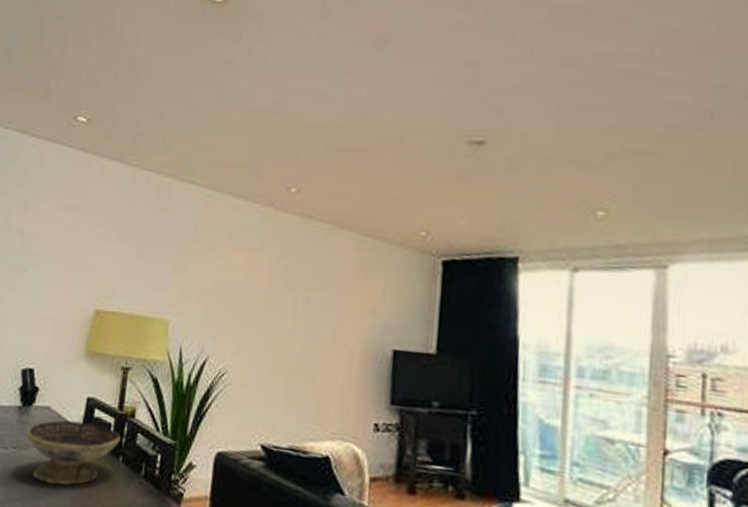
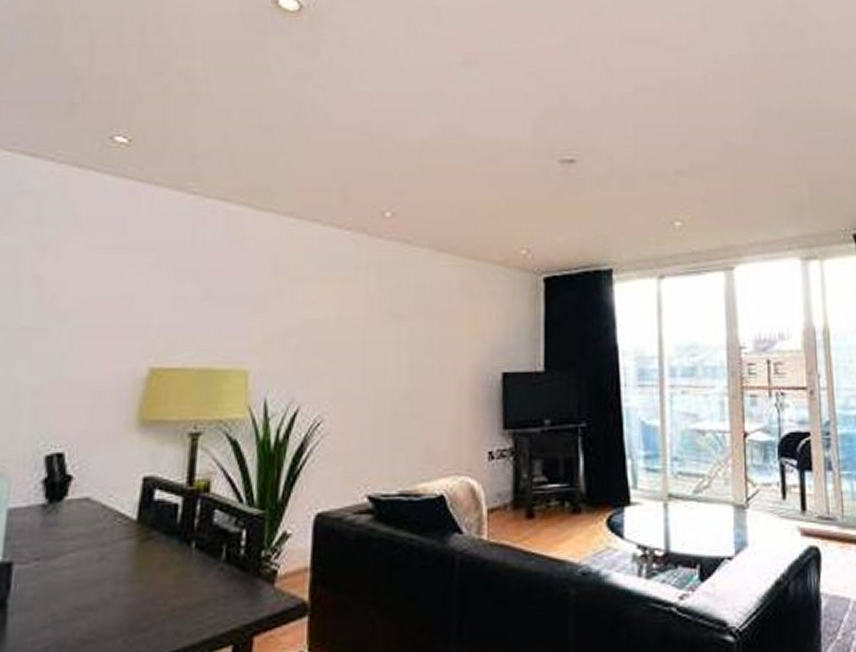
decorative bowl: present [27,420,121,485] -> none [57,508,192,597]

